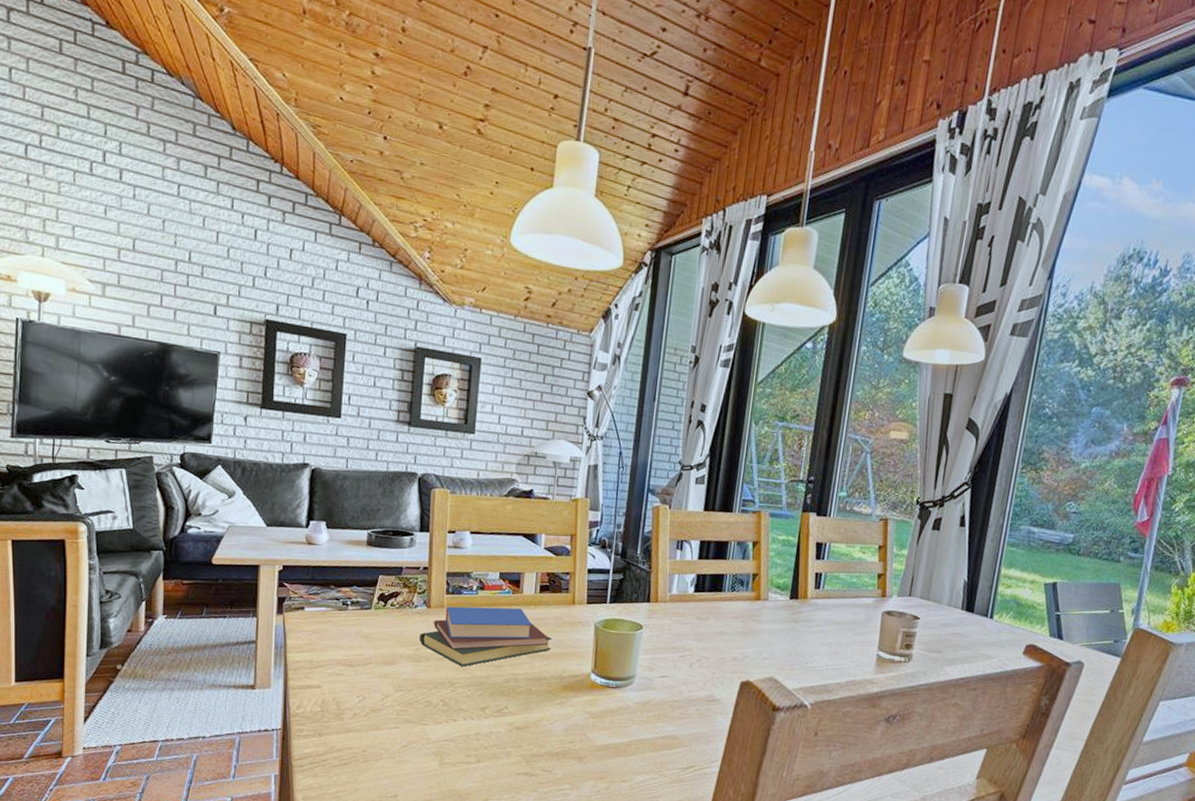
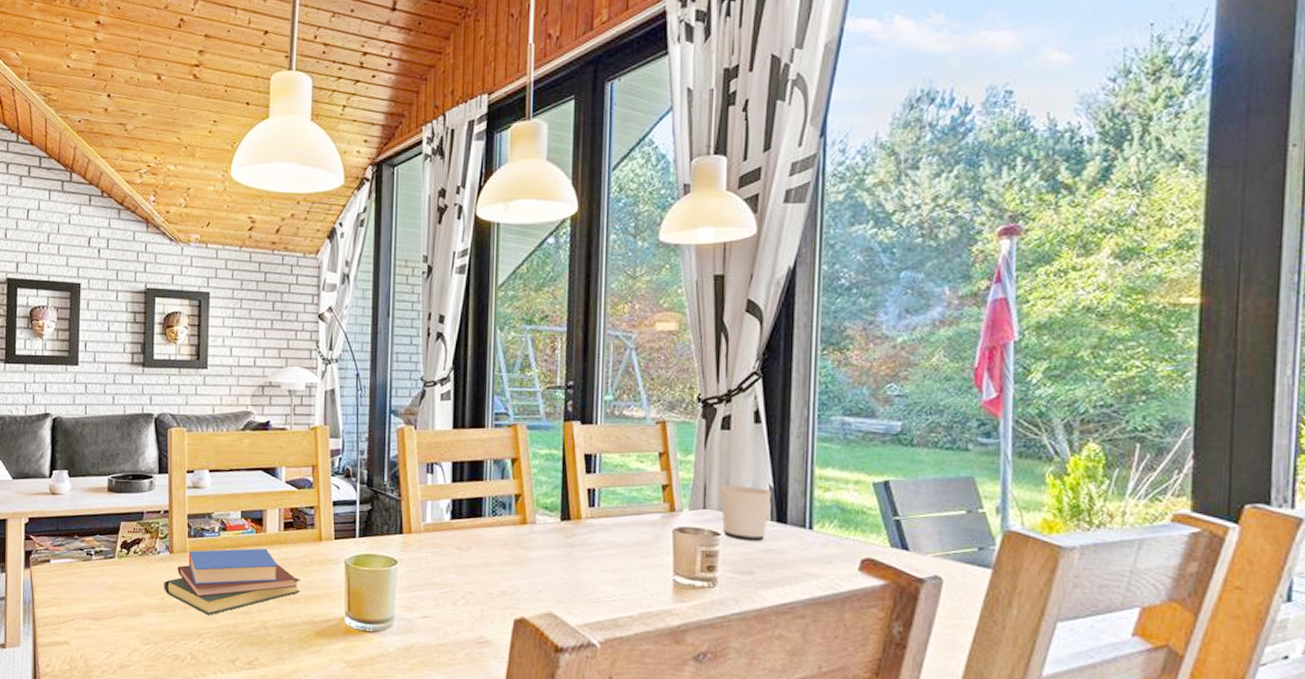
dixie cup: none [922,577,965,627] -> present [720,485,771,542]

